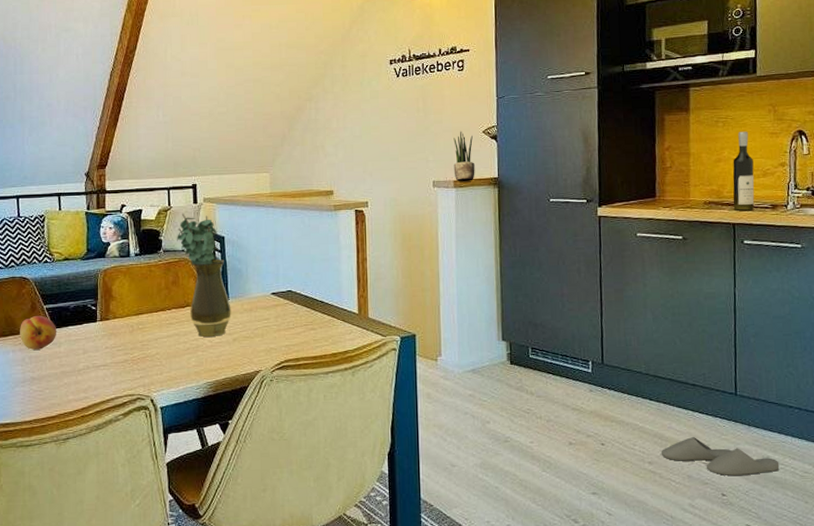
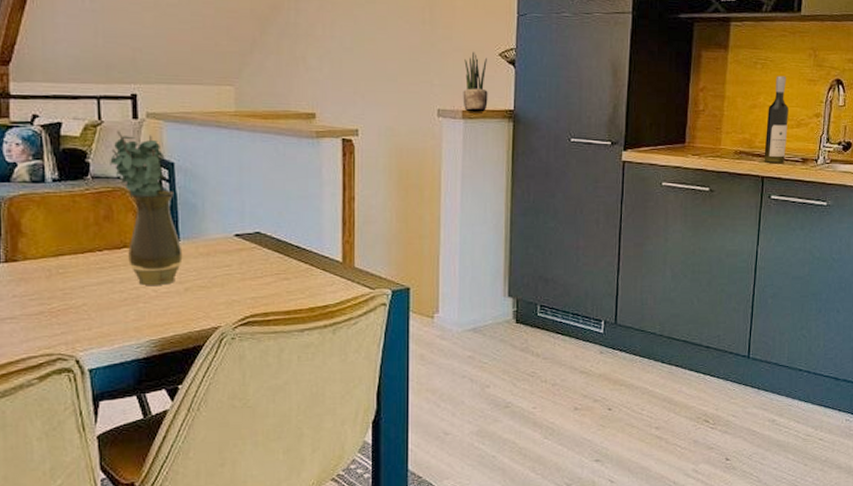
slippers: present [661,436,780,476] -> none [669,400,784,441]

